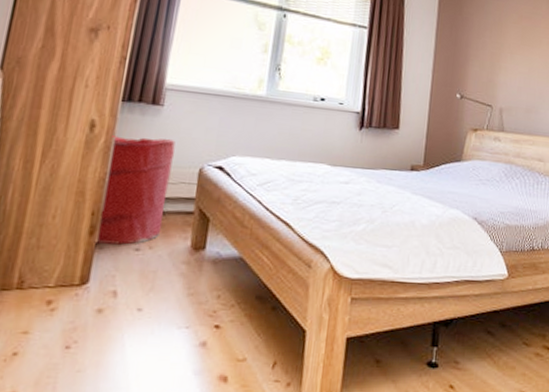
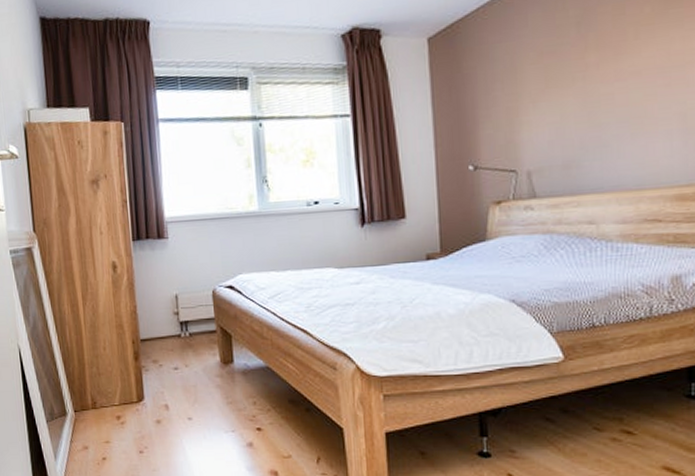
laundry hamper: present [94,136,175,245] -> none [132,268,192,366]

